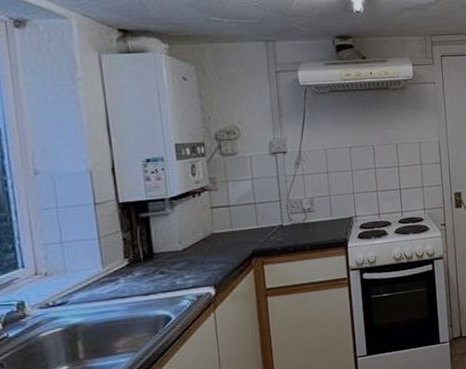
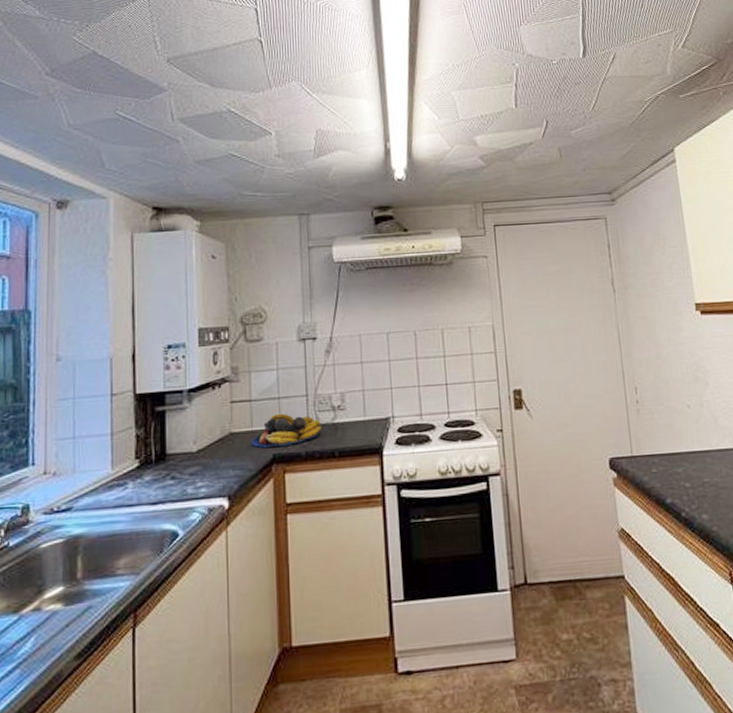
fruit bowl: none [231,216,295,245] -> present [250,413,322,449]

